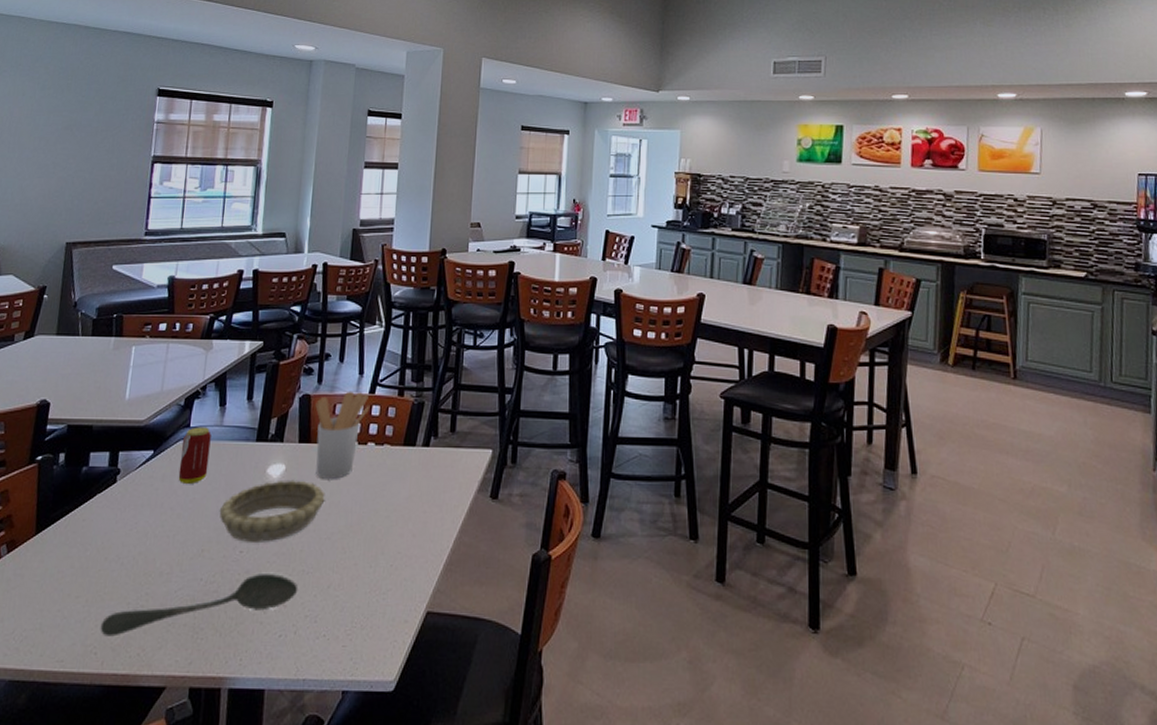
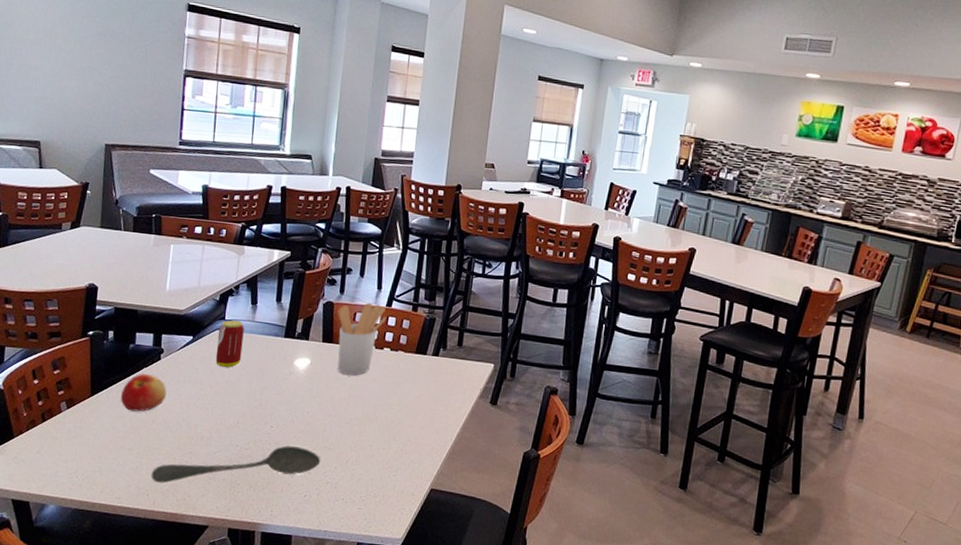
apple: none [68,500,123,549] -> present [120,373,167,412]
decorative bowl: present [219,480,326,542] -> none [252,372,346,421]

